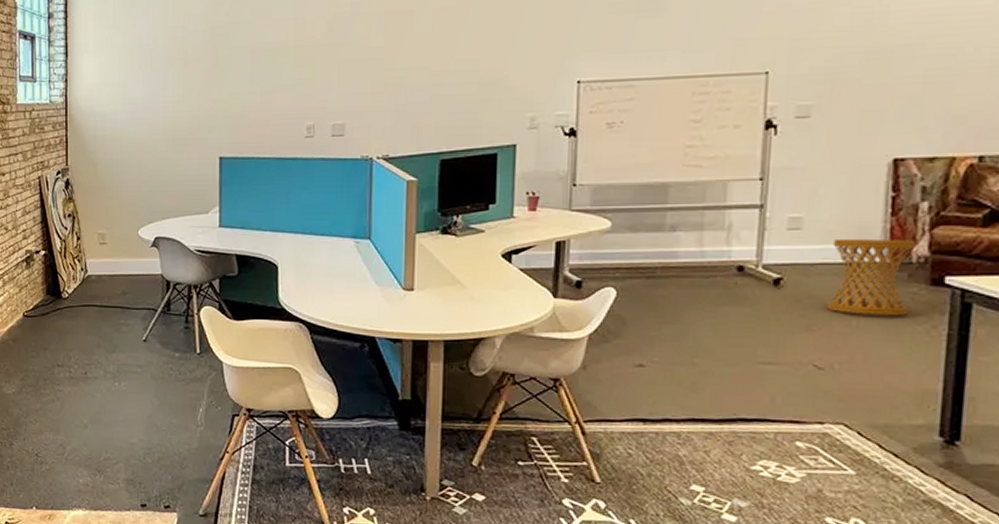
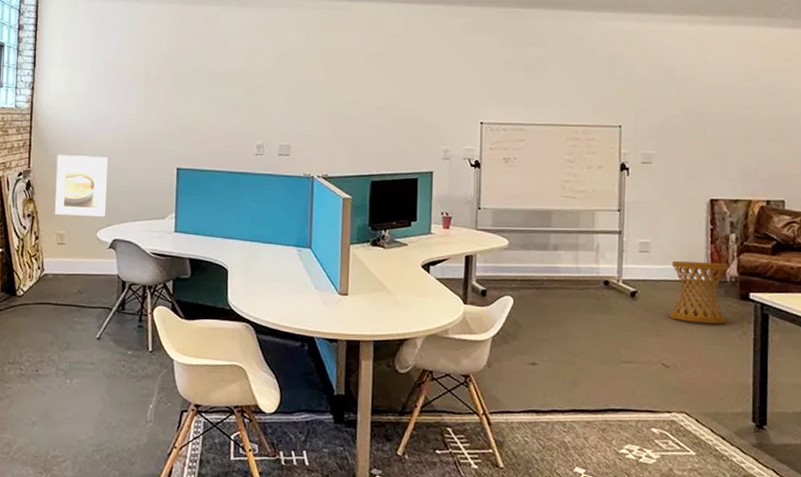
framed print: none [94,149,147,214] -> present [55,155,109,217]

